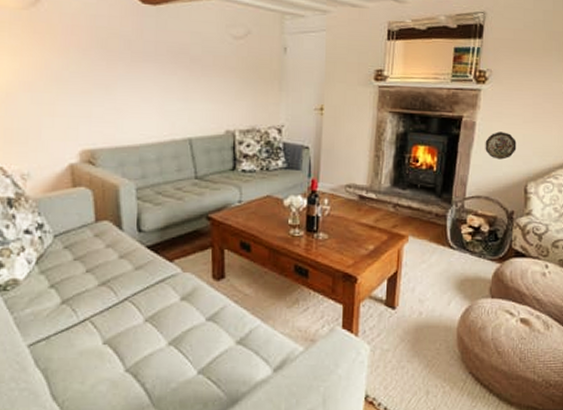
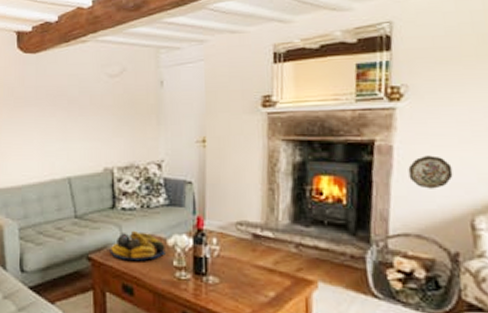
fruit bowl: none [229,191,282,220] -> present [109,230,165,261]

